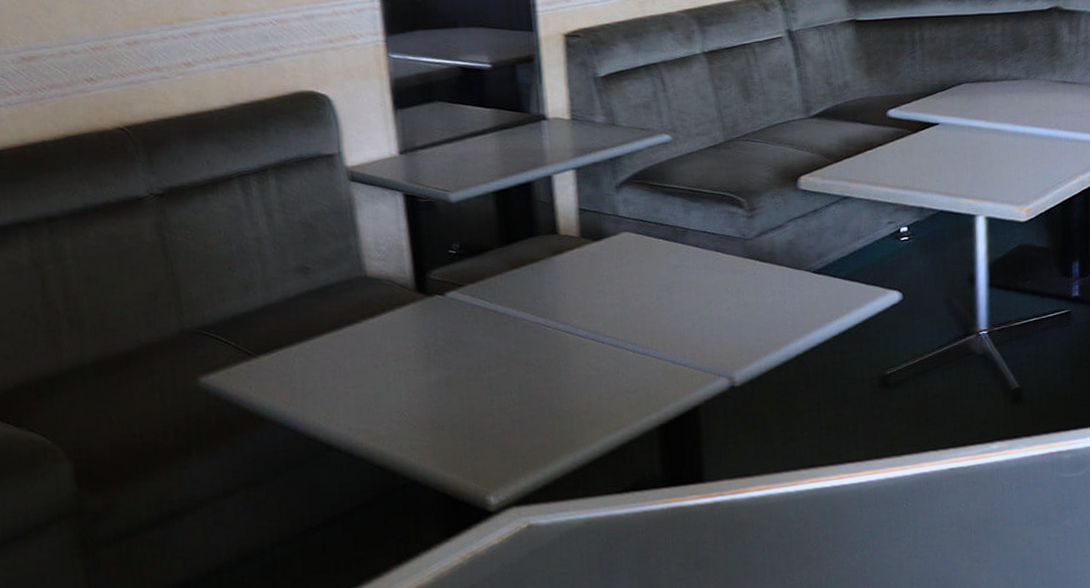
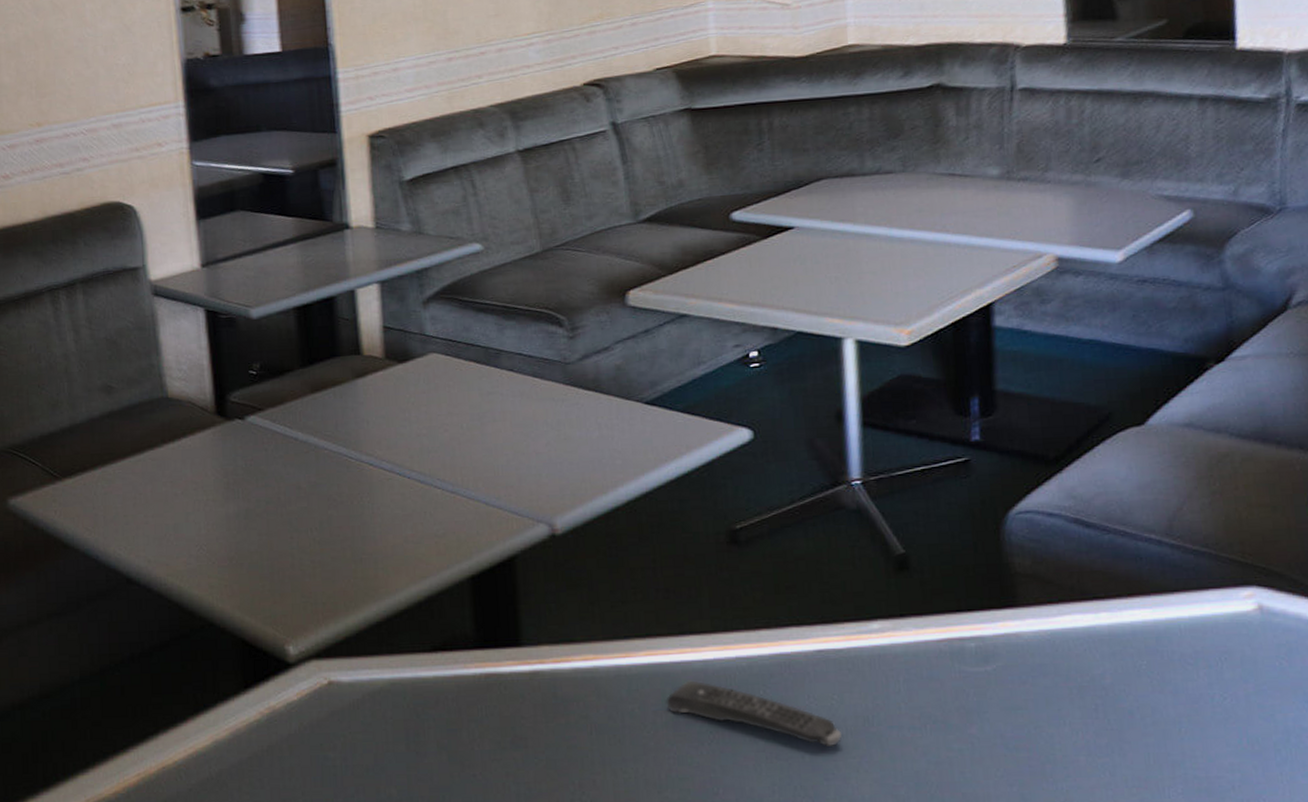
remote control: none [826,500,967,545] -> present [666,680,841,746]

